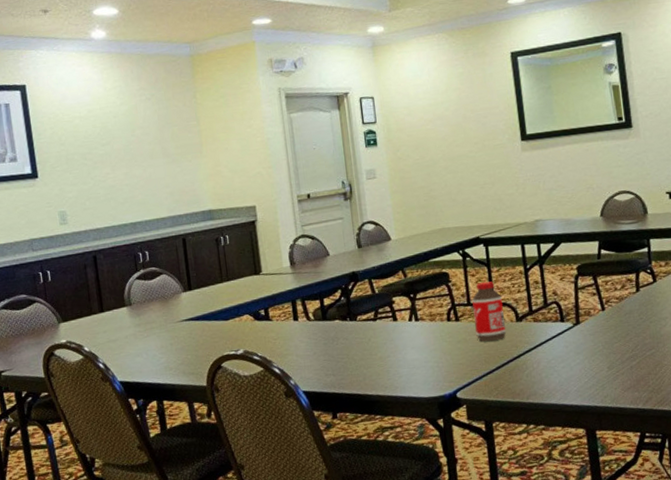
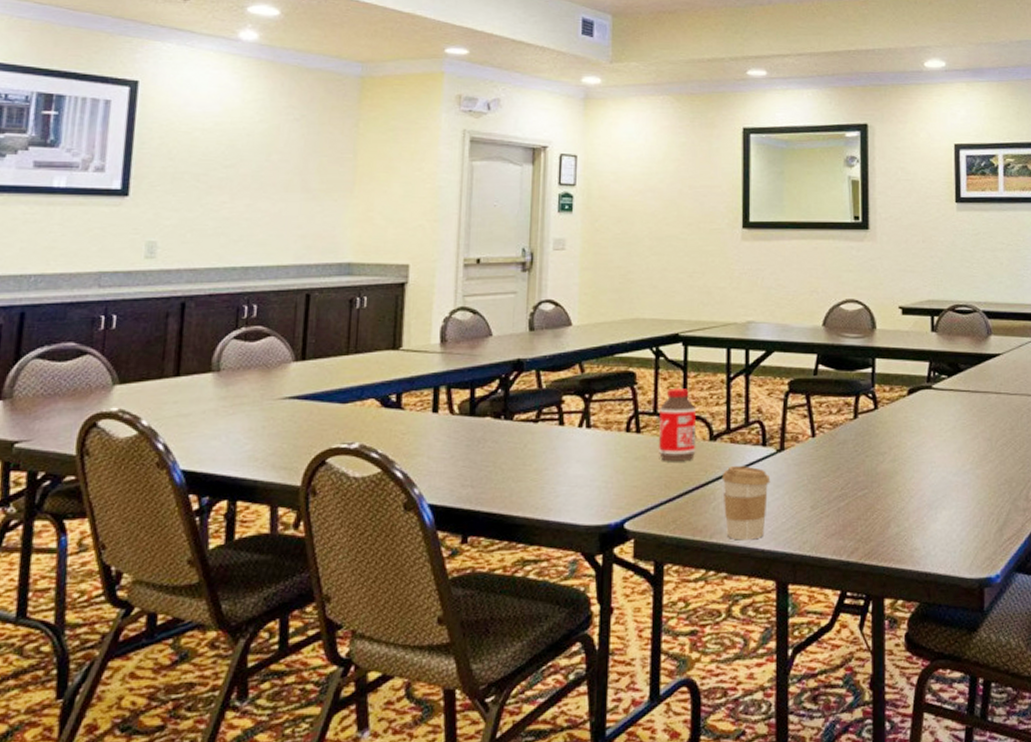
coffee cup: none [530,339,571,399] -> present [721,466,771,540]

